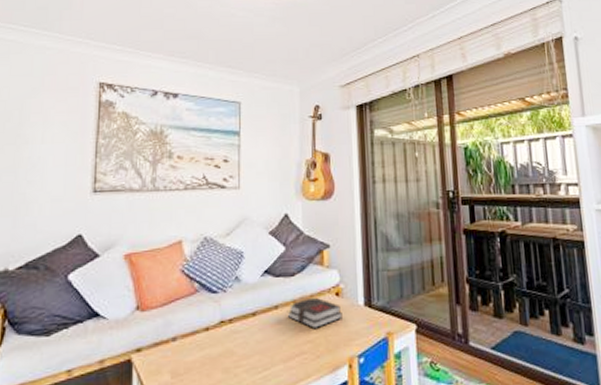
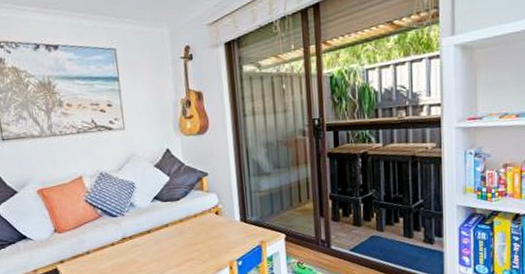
book: present [288,297,342,328] -> none [177,216,222,241]

